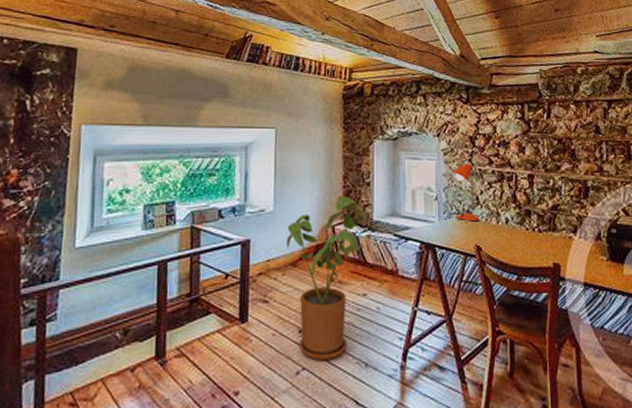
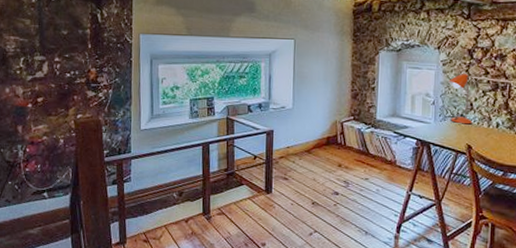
house plant: present [287,196,367,361] -> none [303,98,371,227]

